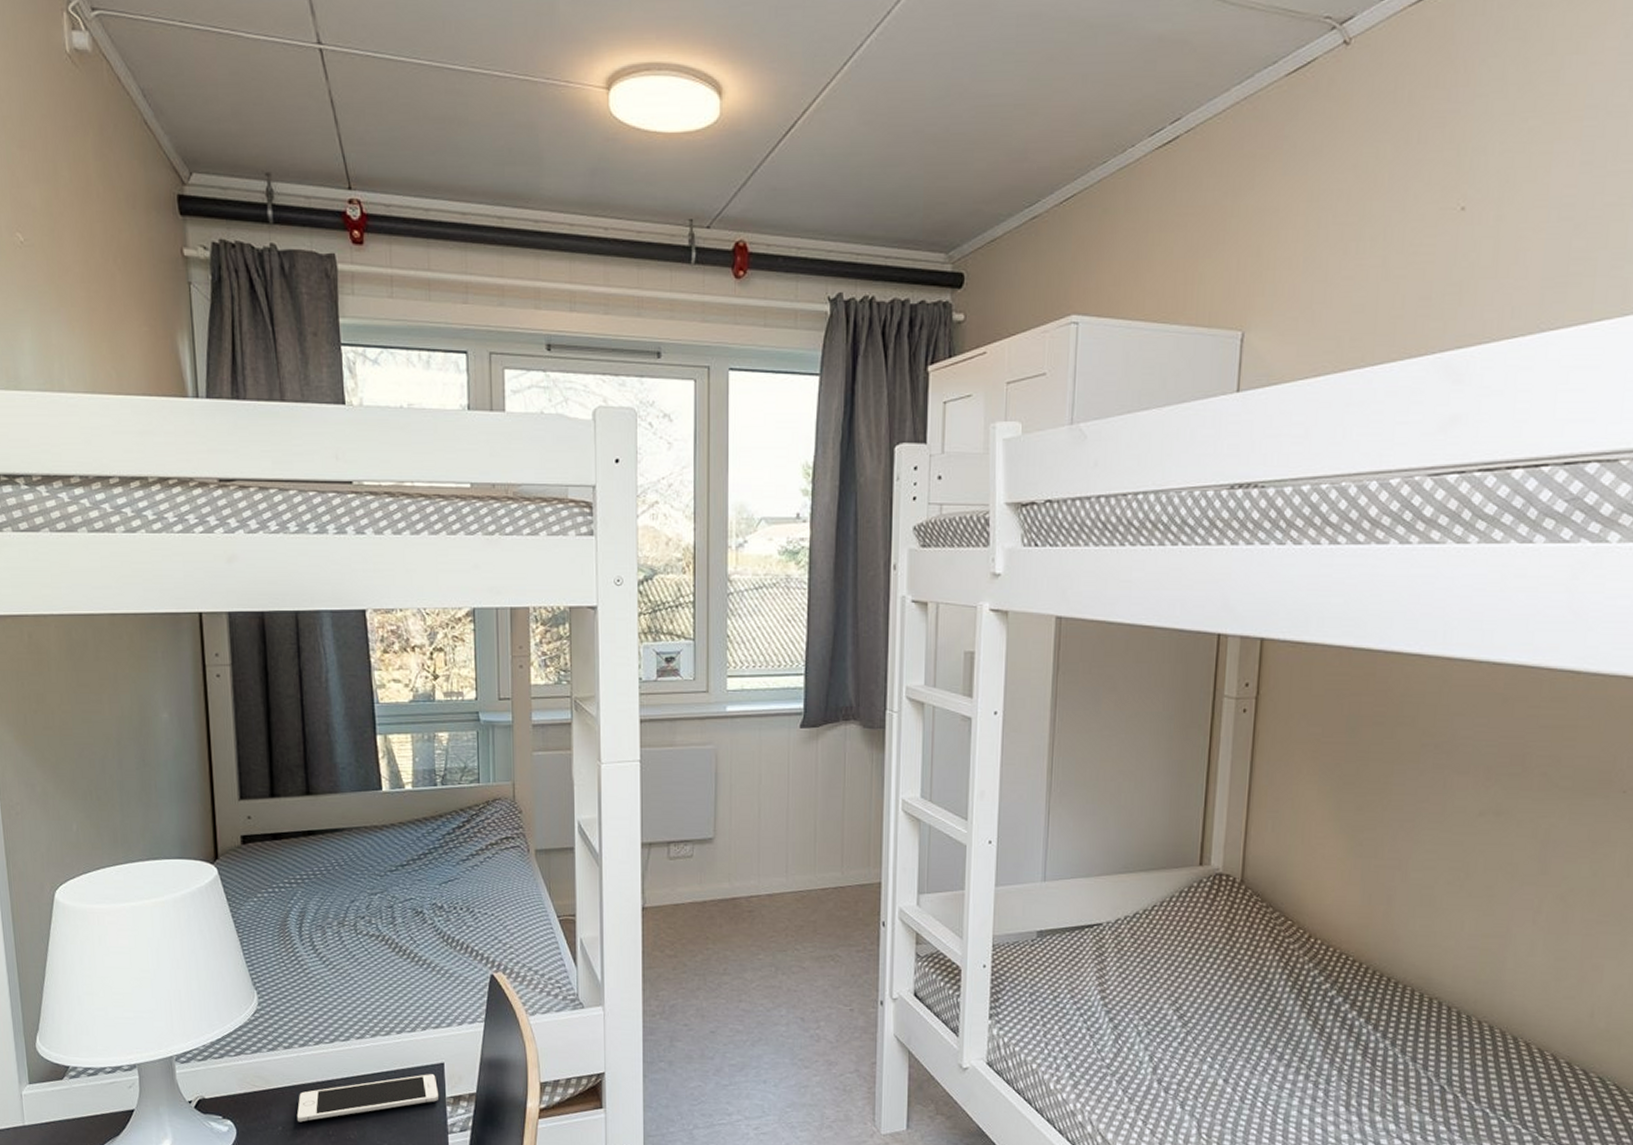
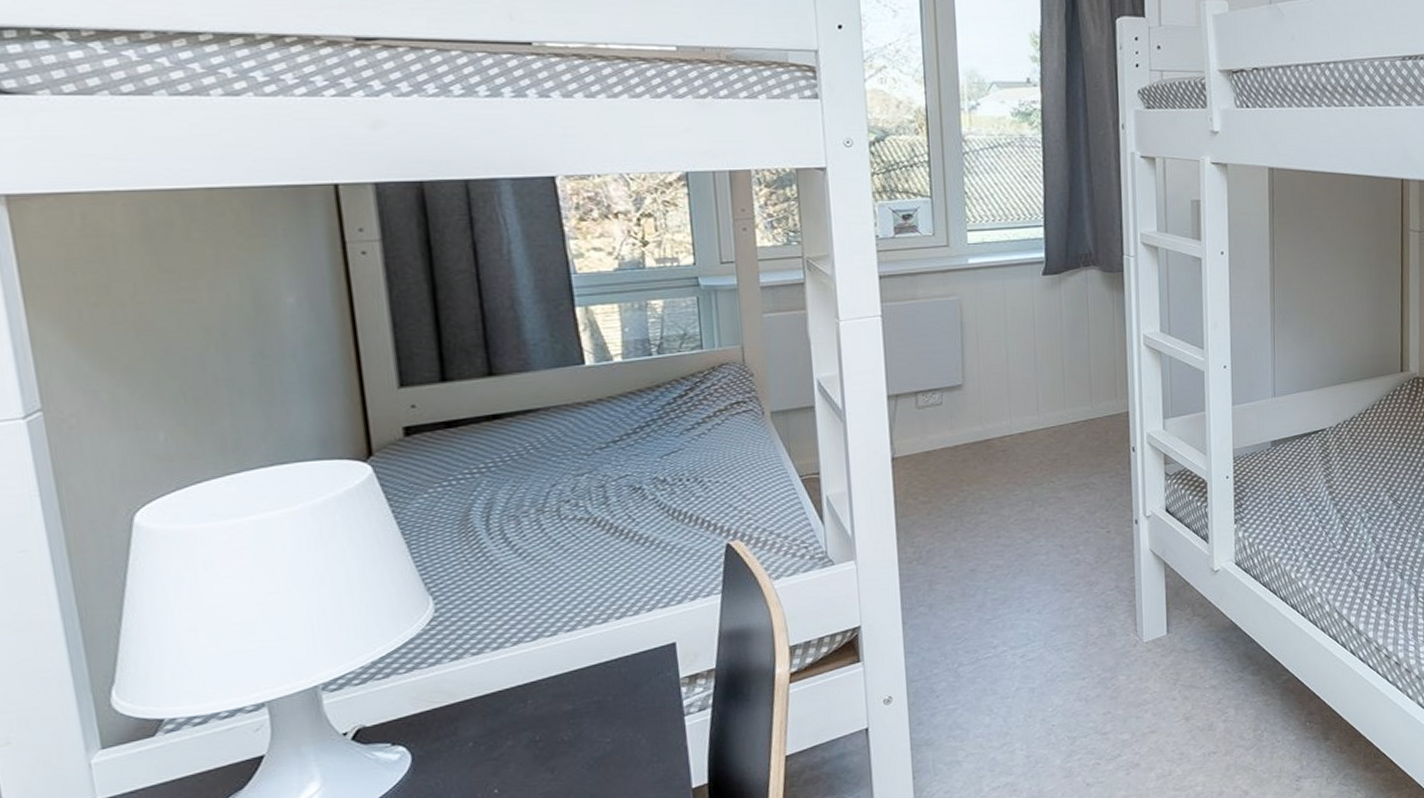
cell phone: present [296,1074,439,1122] -> none [491,656,672,734]

